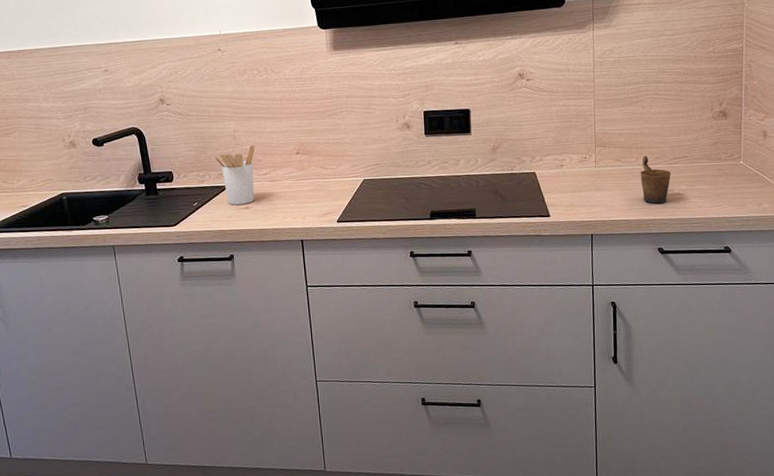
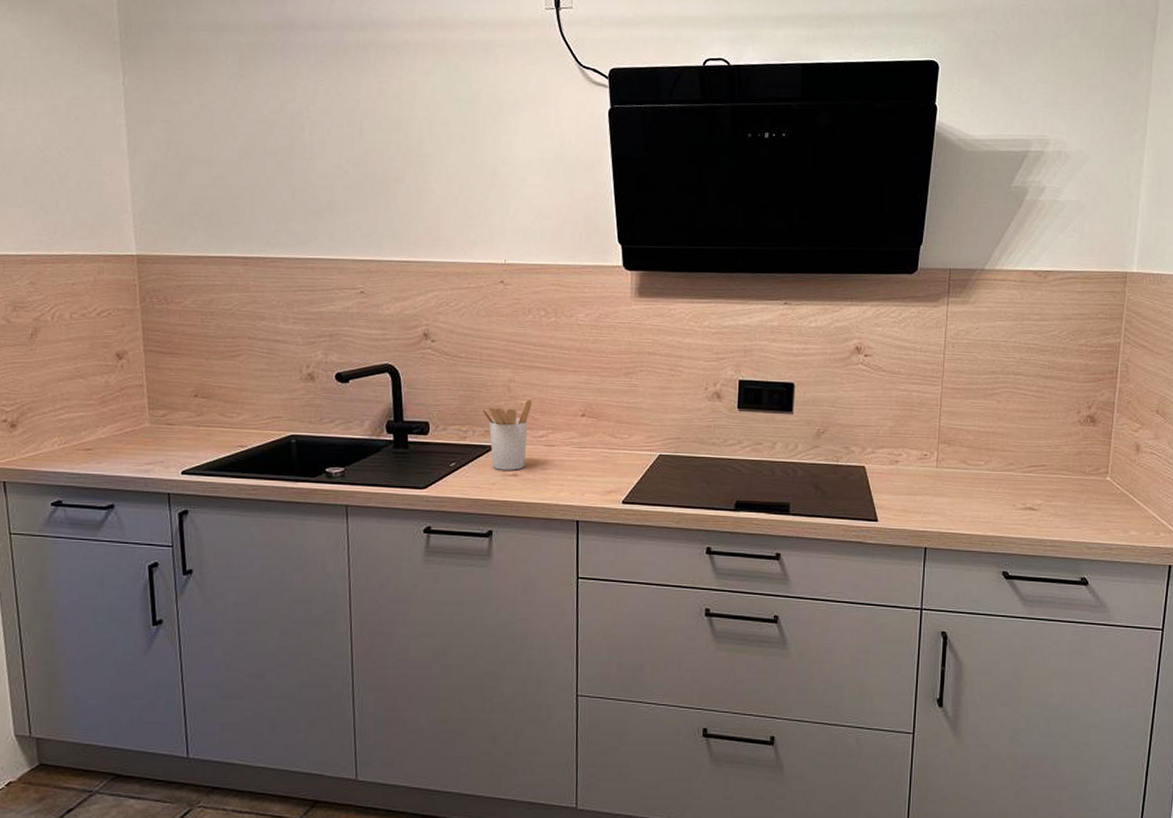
mug: present [640,155,671,204] -> none [988,459,1024,518]

